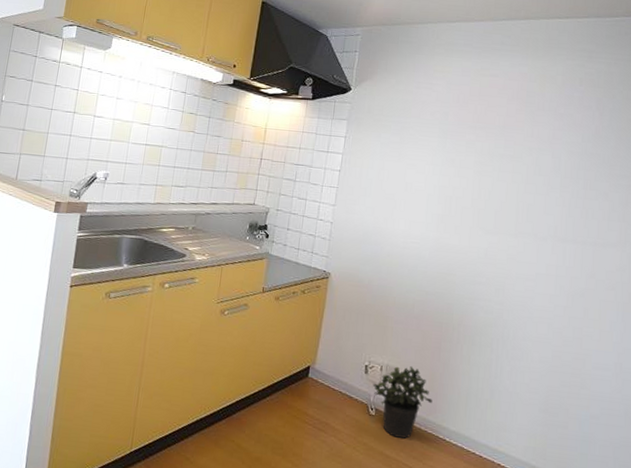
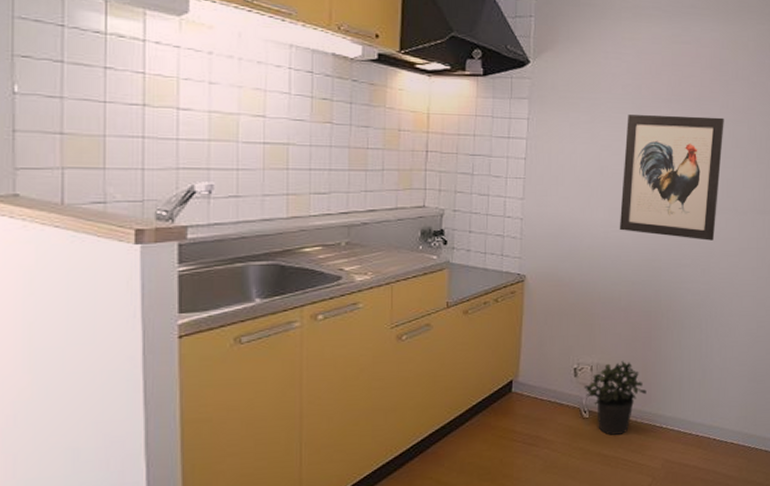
wall art: none [417,138,528,262] -> present [619,115,724,241]

